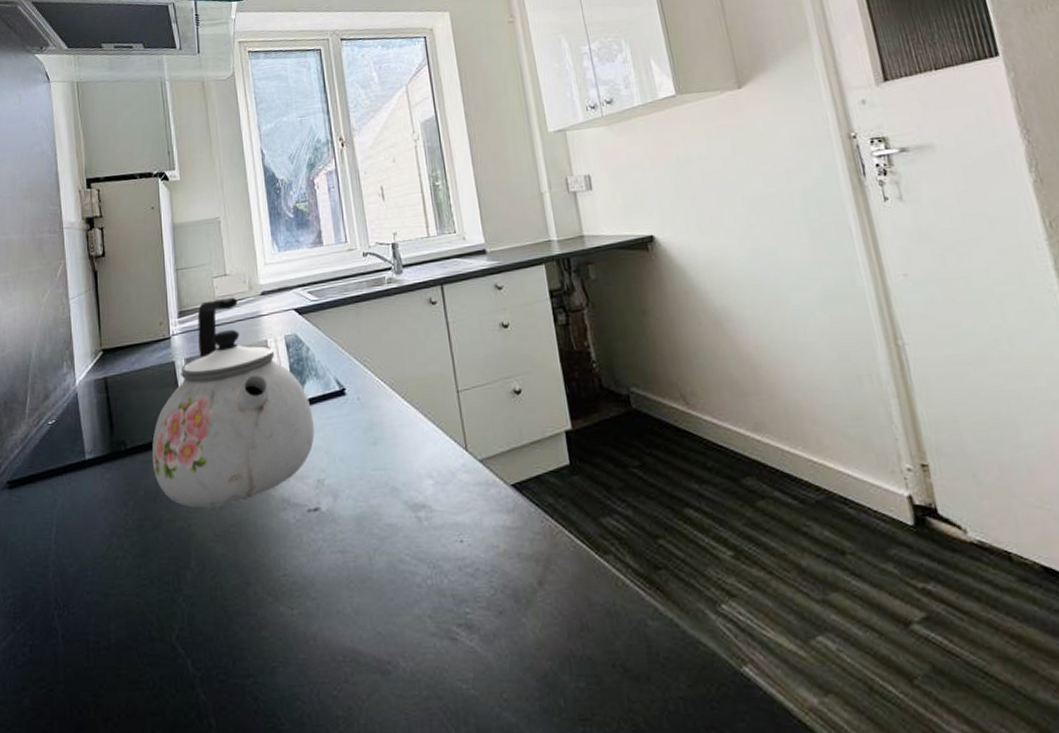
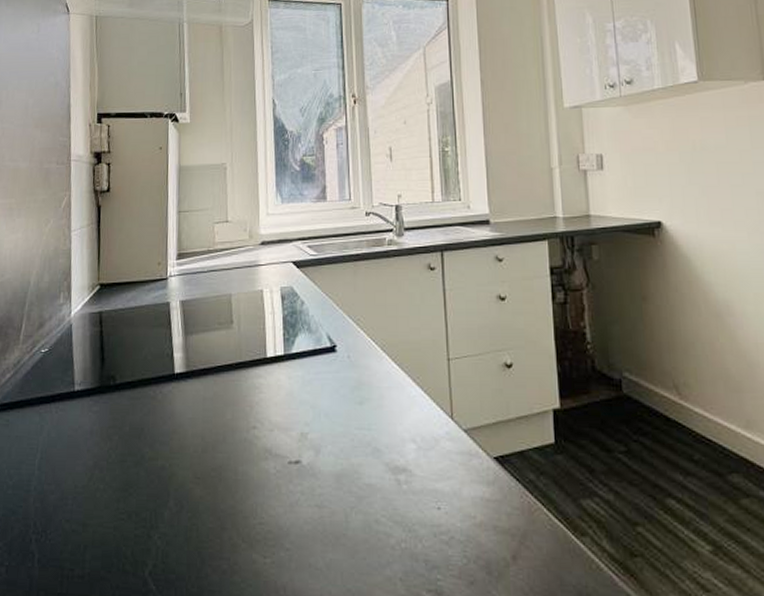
kettle: present [151,297,315,507] -> none [139,244,302,449]

